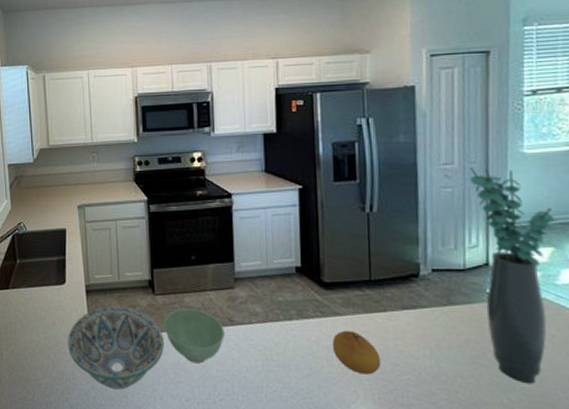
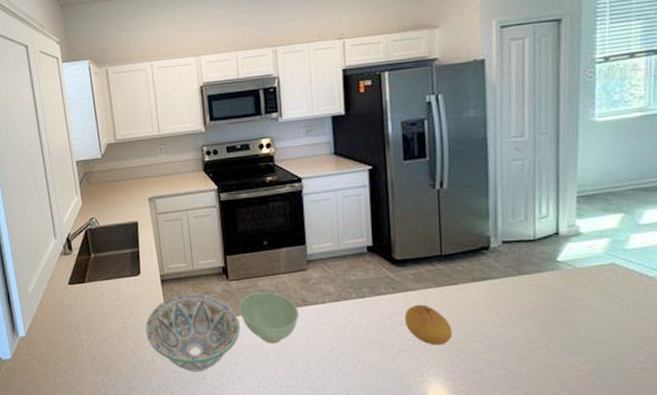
vase: present [470,168,555,383] -> none [540,139,626,345]

